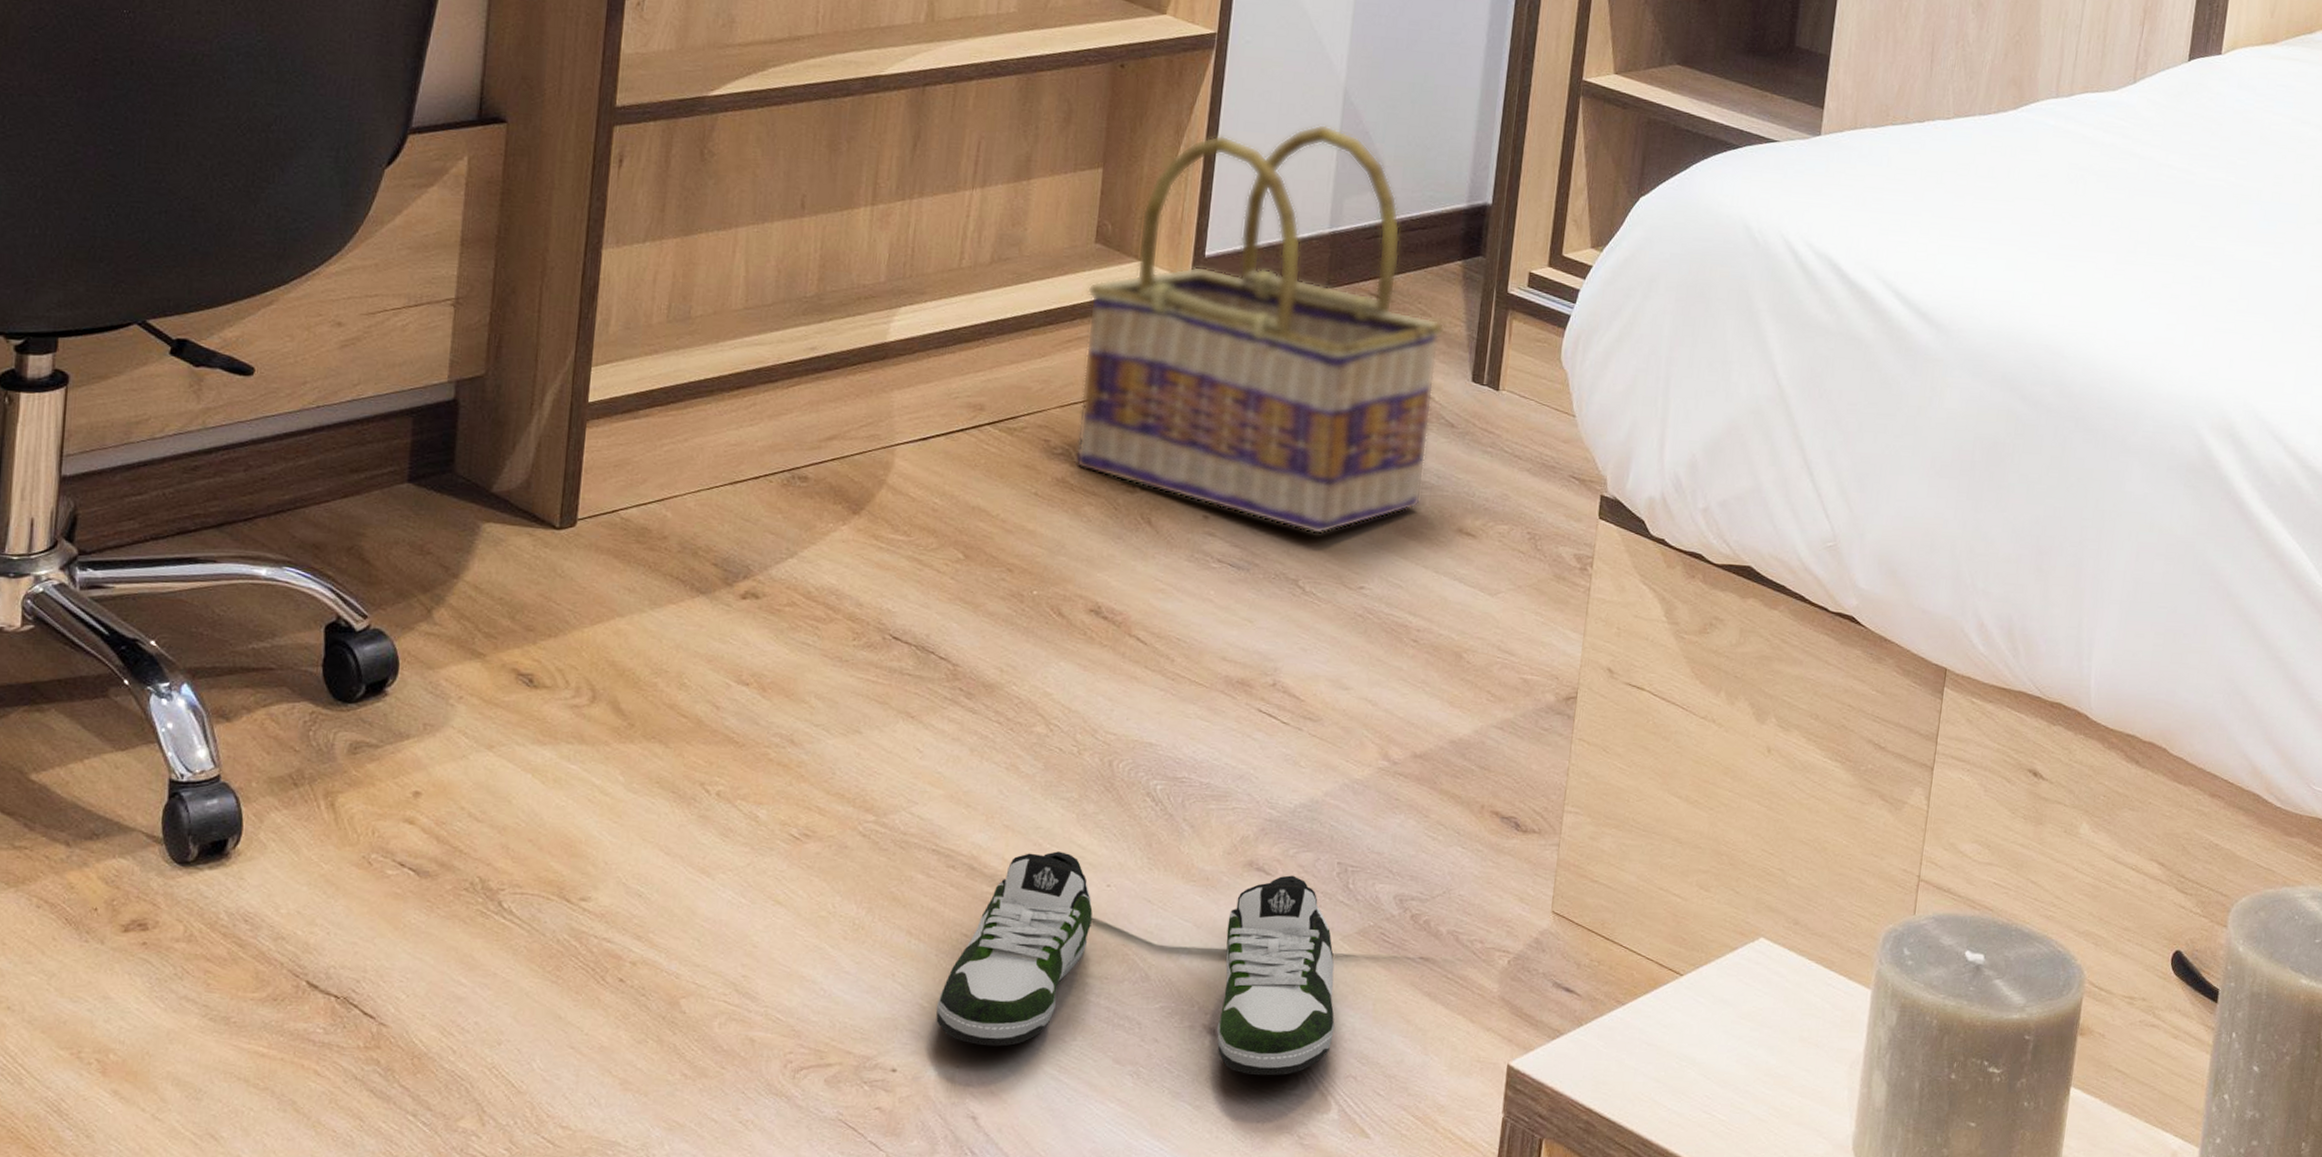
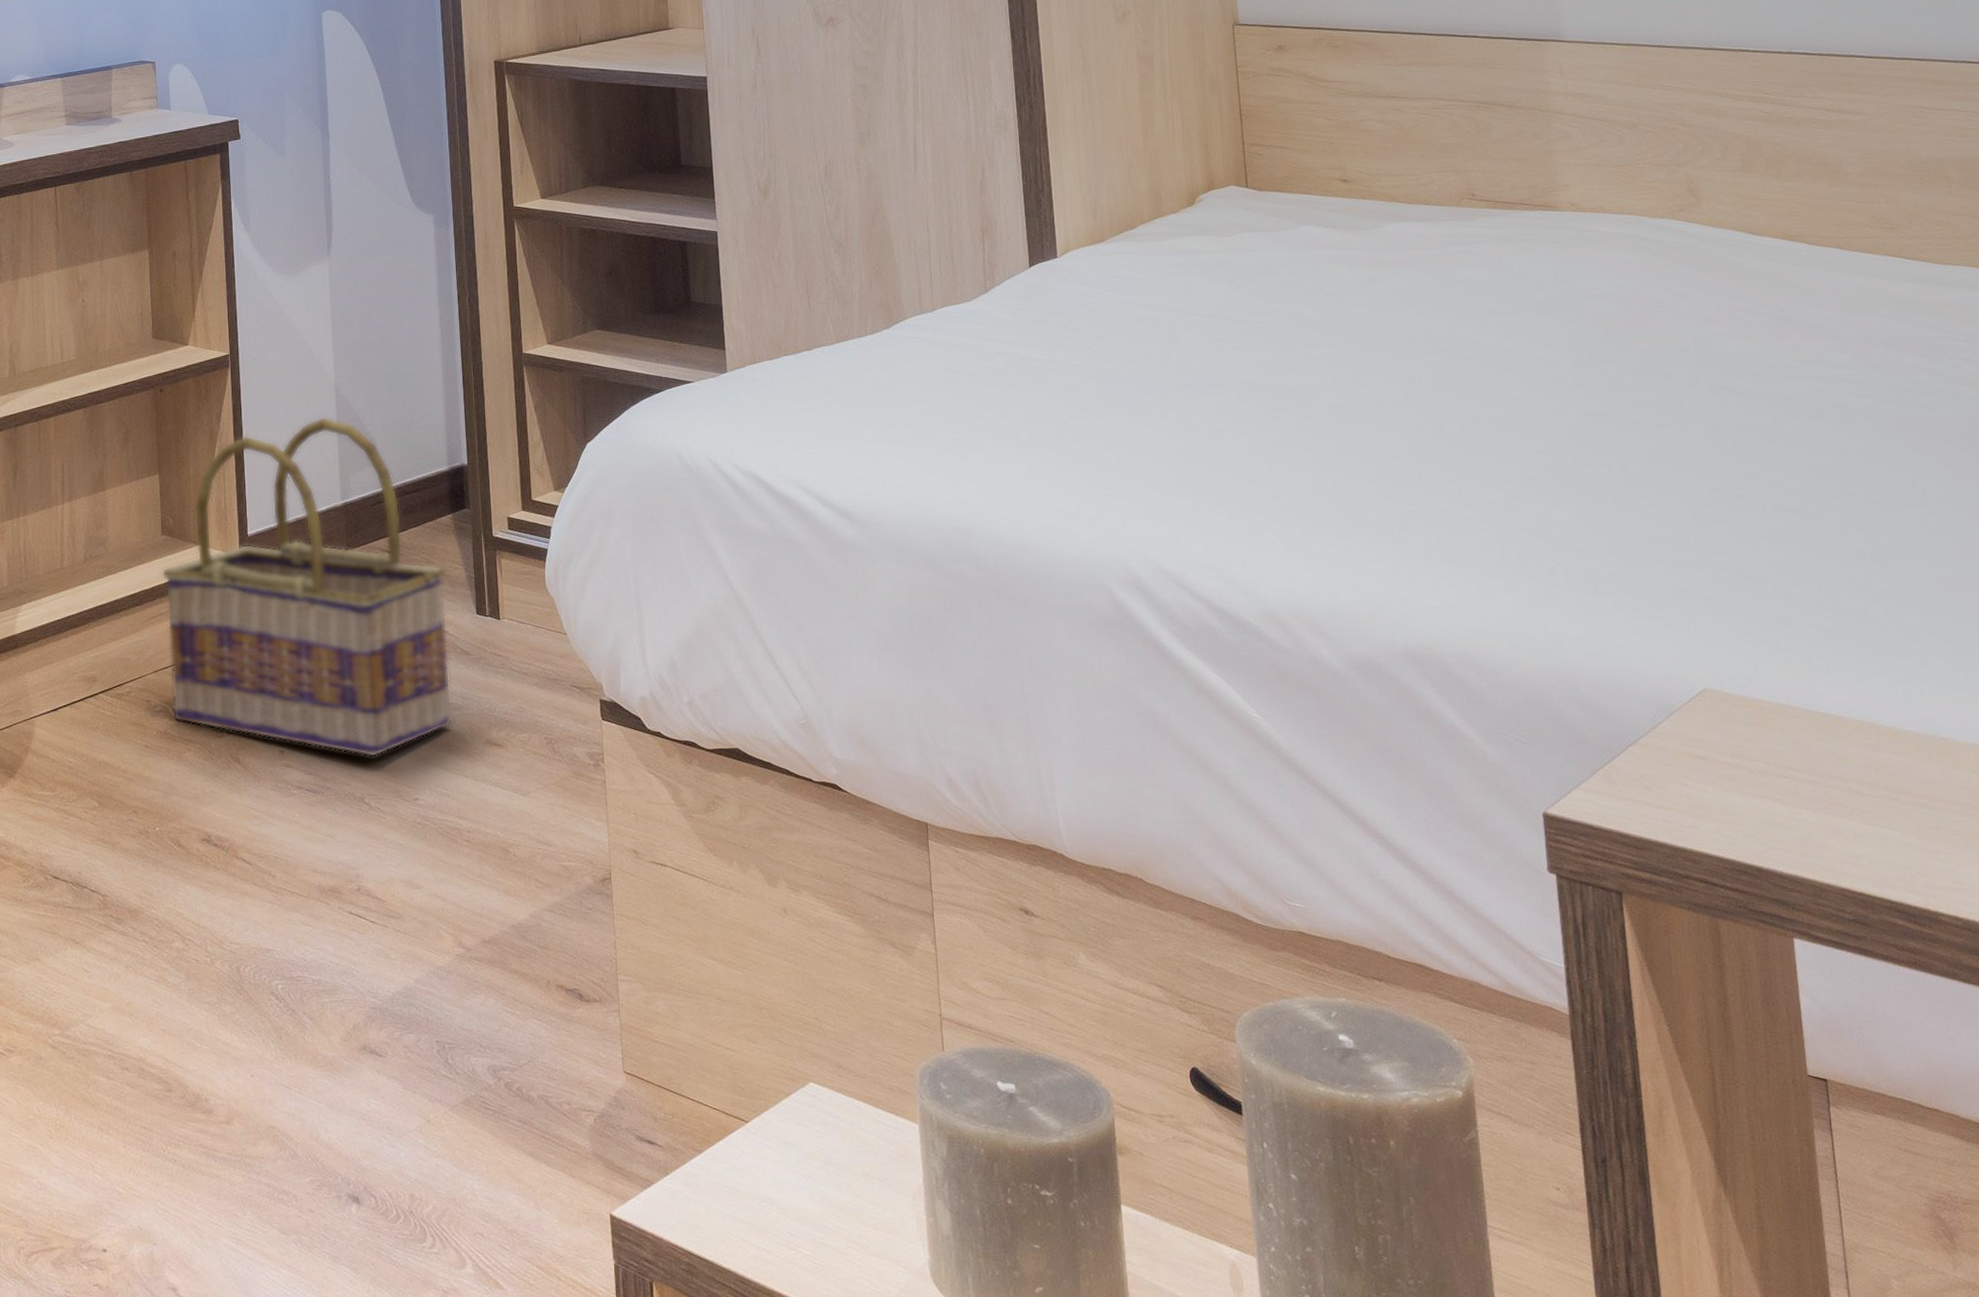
shoe: present [936,851,1335,1076] -> none [130,1049,458,1238]

